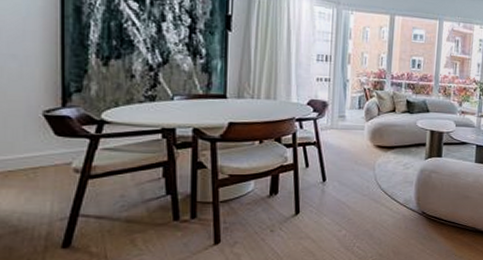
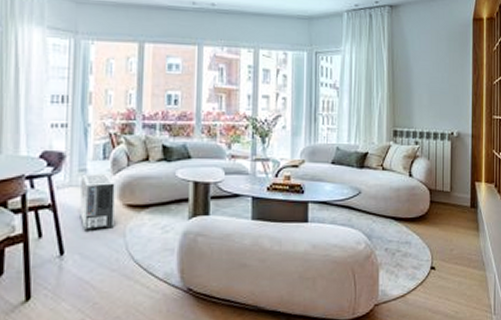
air purifier: none [339,119,368,164] -> present [80,173,115,231]

